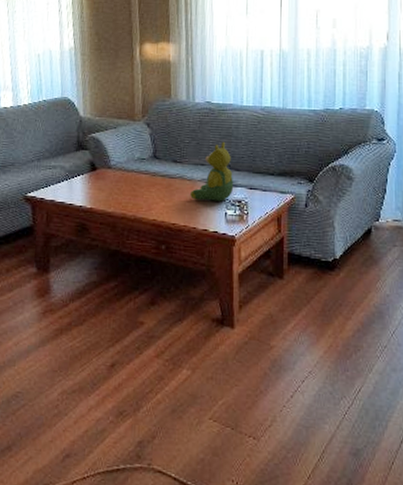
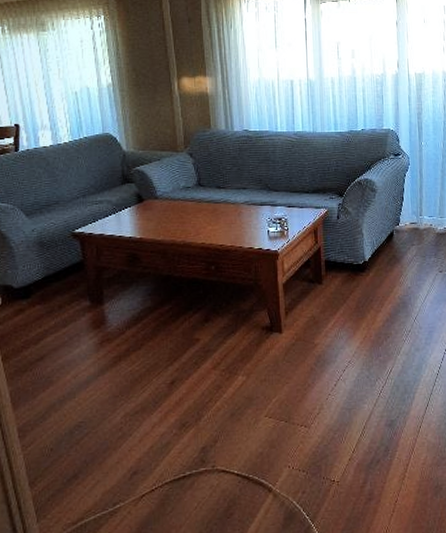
teddy bear: present [190,141,234,202] -> none [235,165,274,221]

